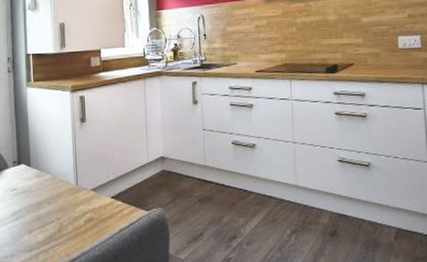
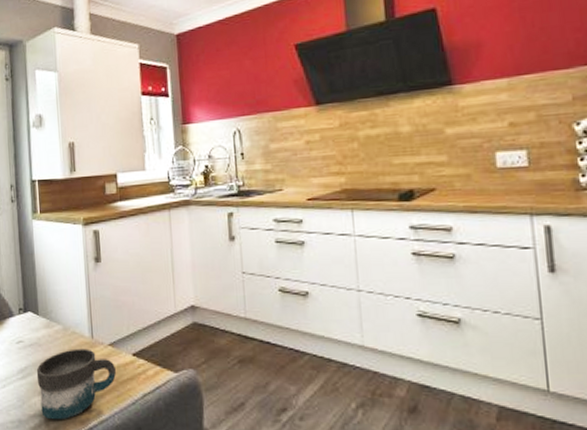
mug: none [28,194,97,254] -> present [36,349,116,420]

